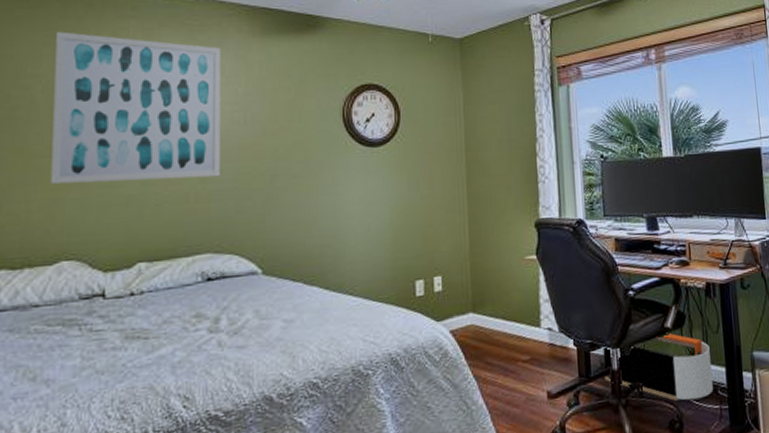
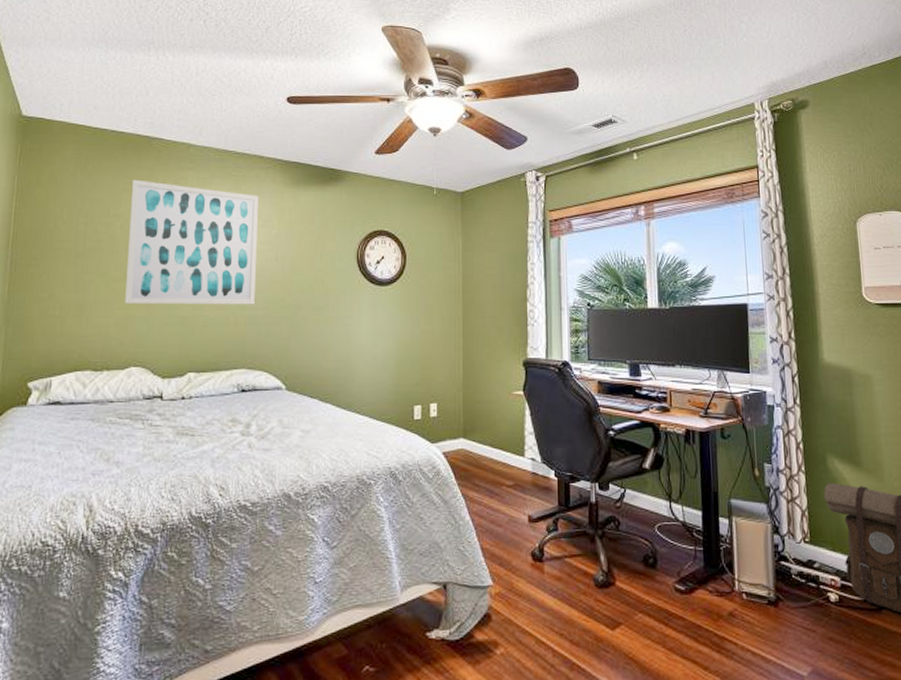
storage bin: present [603,332,713,401] -> none [582,473,688,538]

